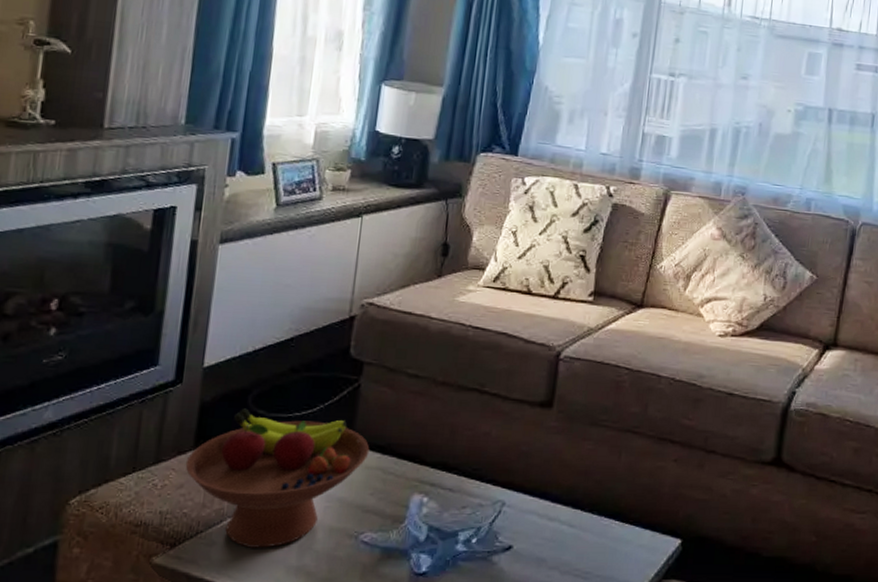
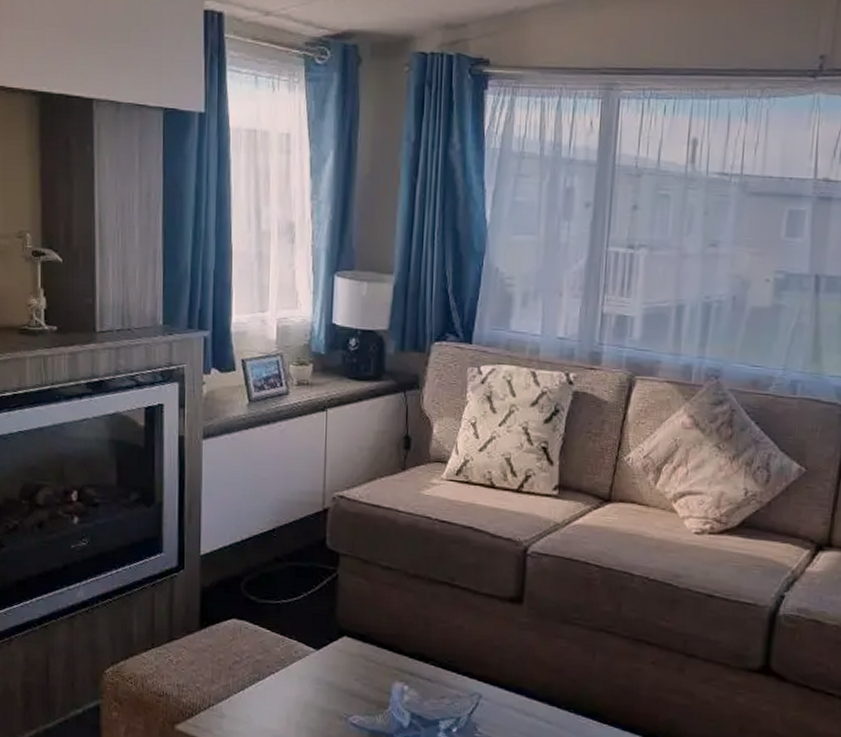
fruit bowl: present [185,408,370,548] -> none [194,594,352,724]

